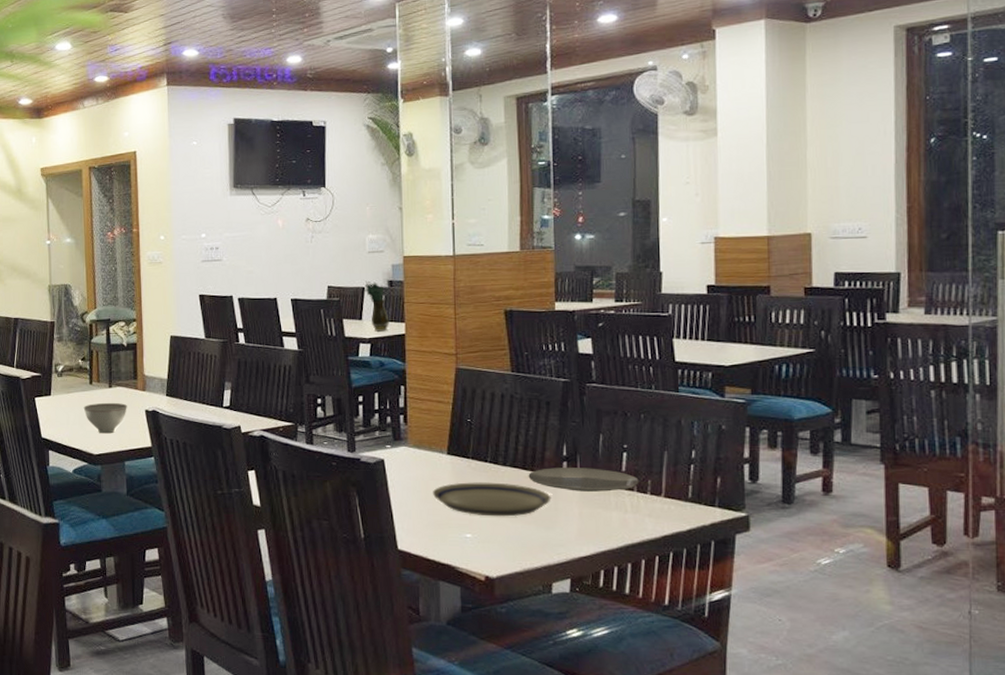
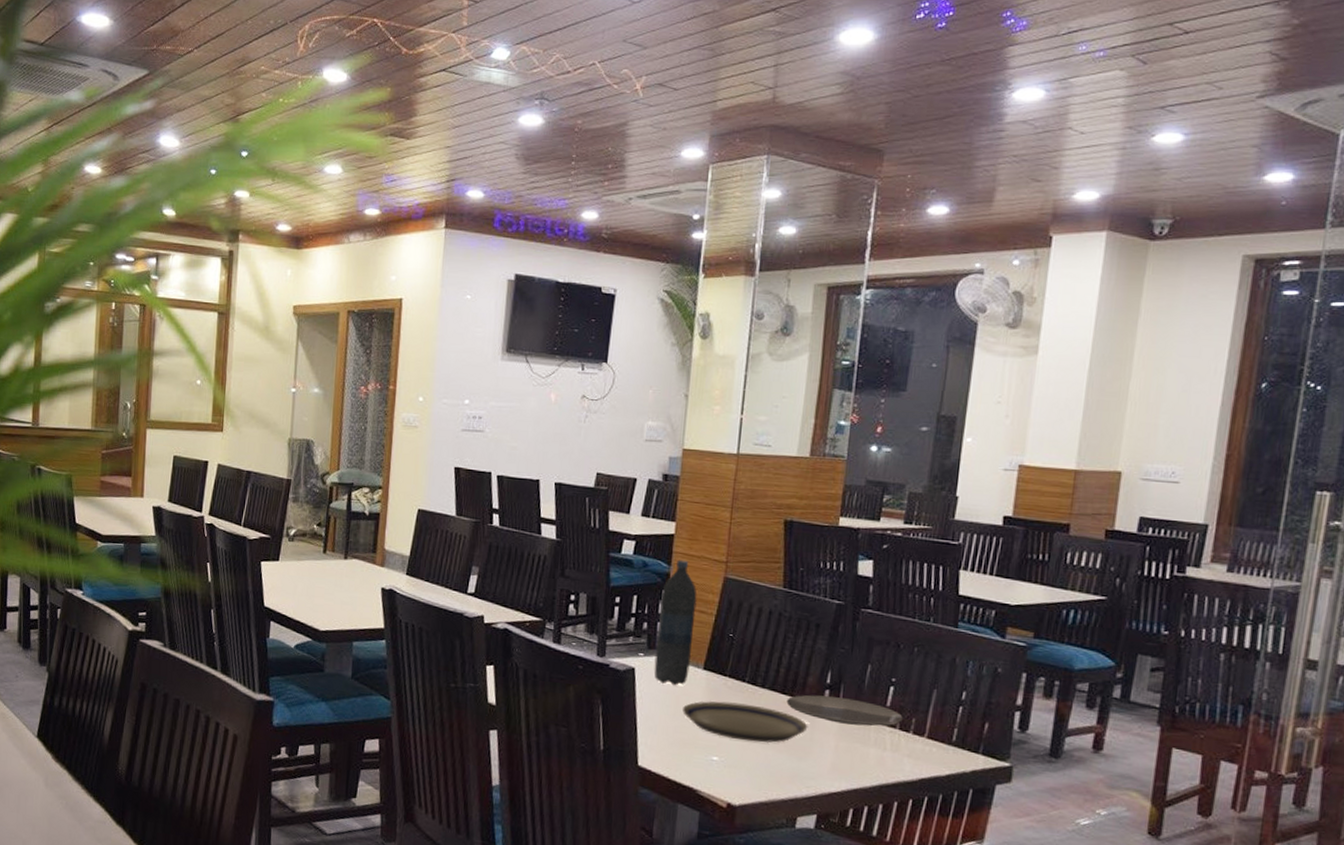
bowl: present [83,402,127,433] -> none [313,574,362,609]
vase: present [364,280,389,332] -> none [636,471,659,529]
water bottle: none [399,356,435,472] -> present [654,559,697,686]

